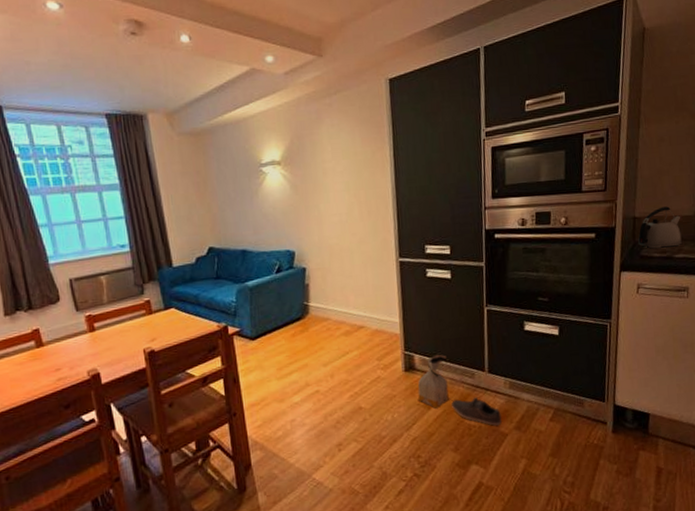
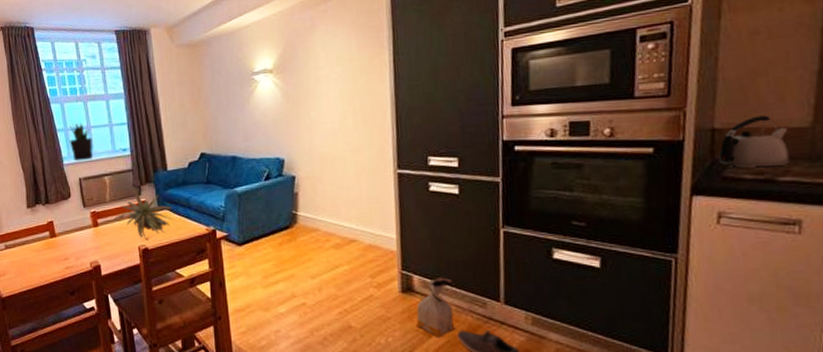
planter: none [55,216,86,261] -> present [69,122,94,162]
plant: none [114,286,182,343] -> present [114,187,174,241]

